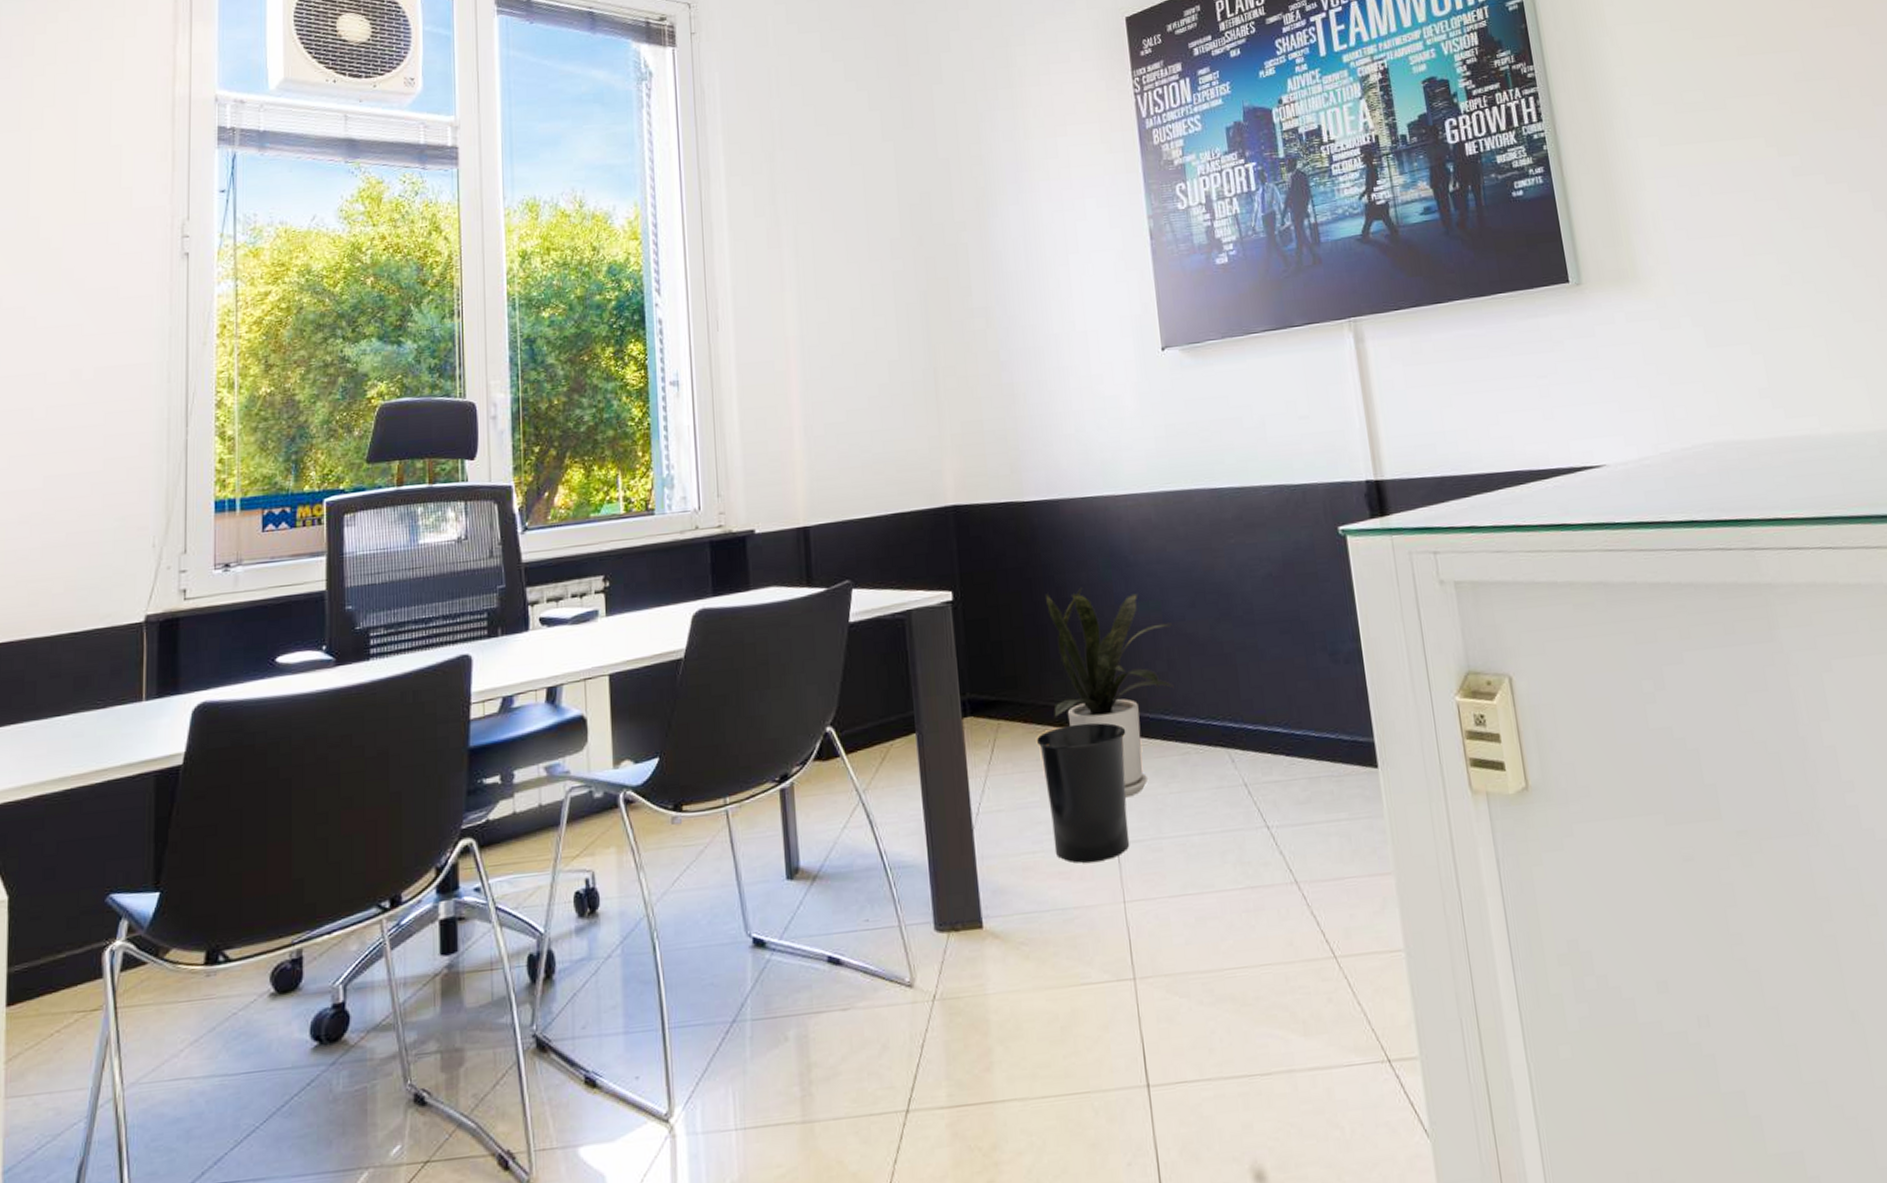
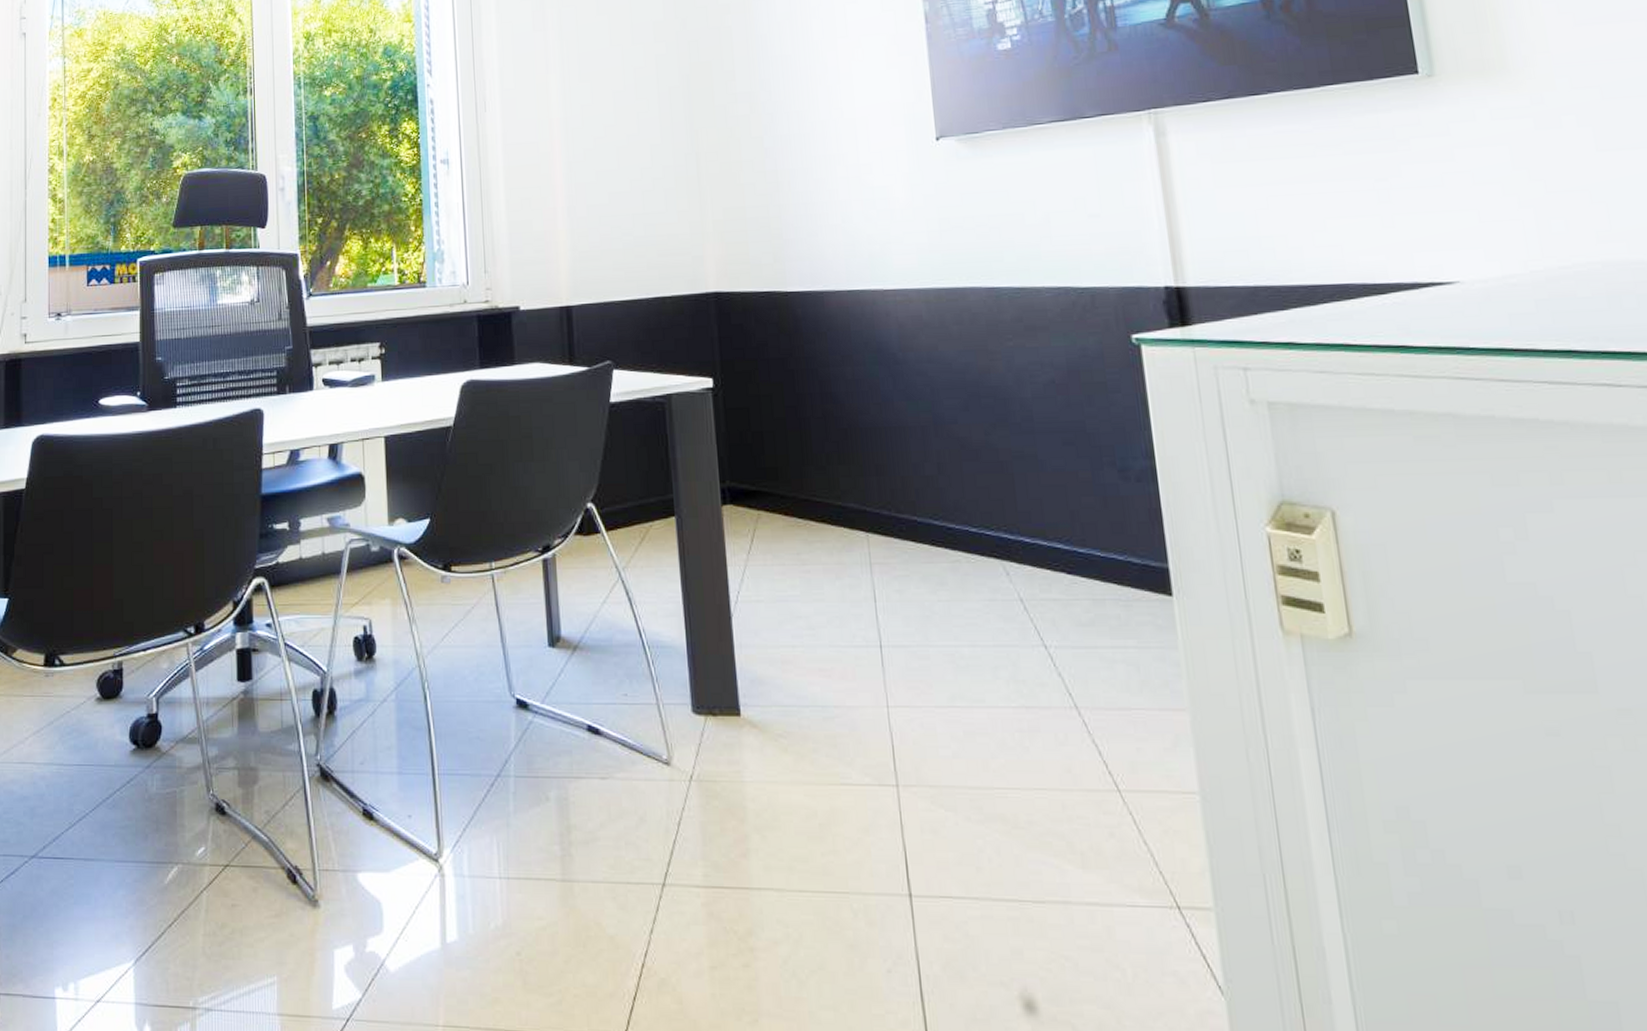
waste bin: present [1036,722,1130,863] -> none [797,521,894,662]
house plant: present [1046,589,1173,798] -> none [809,384,943,601]

